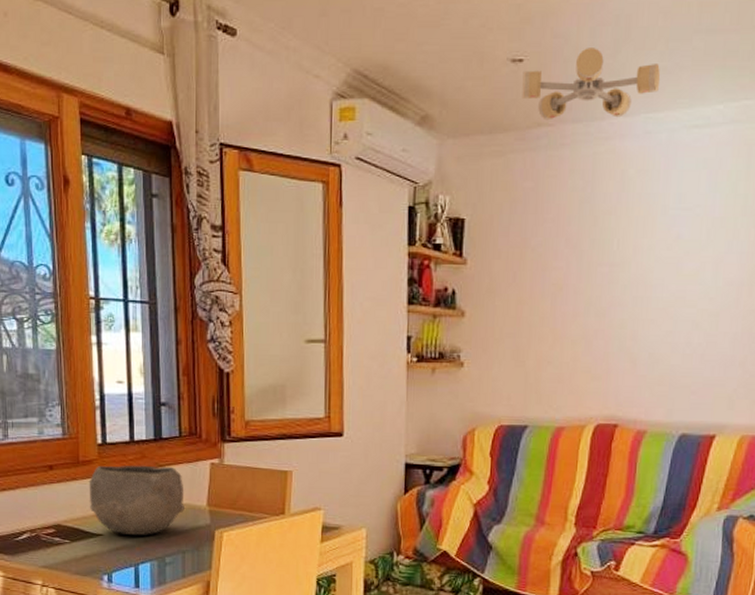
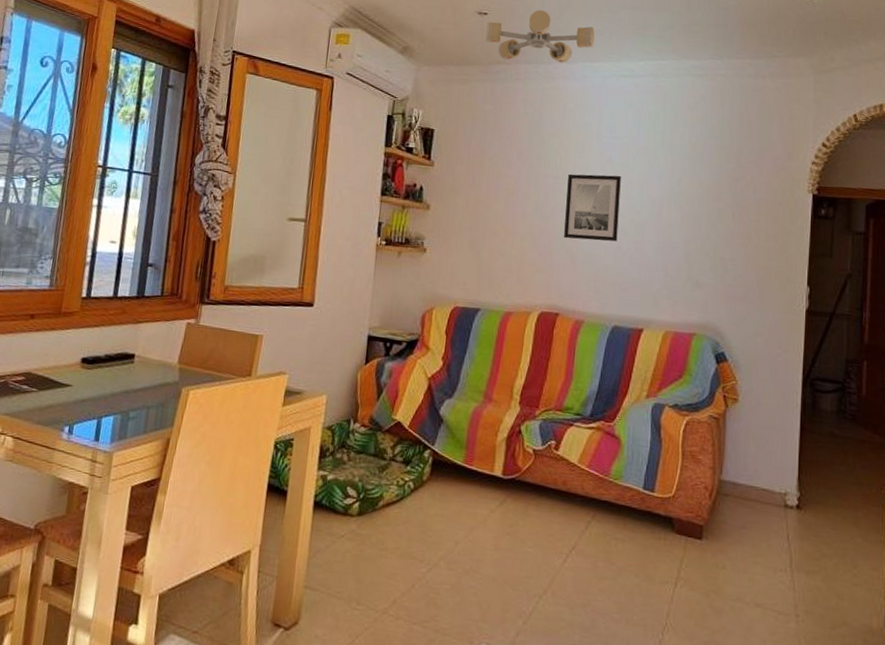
bowl: present [89,465,184,536] -> none [63,318,158,389]
wall art: none [623,255,692,338] -> present [564,174,621,242]

